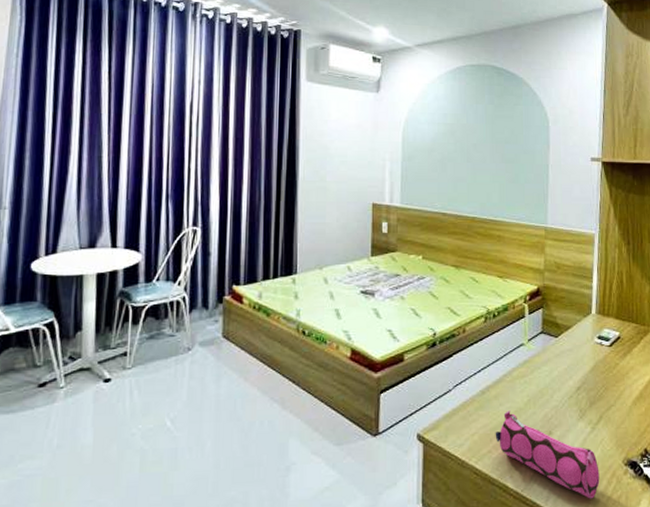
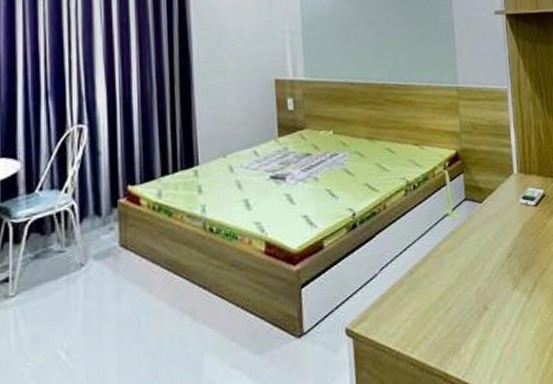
pencil case: present [495,411,600,499] -> none [428,289,543,376]

